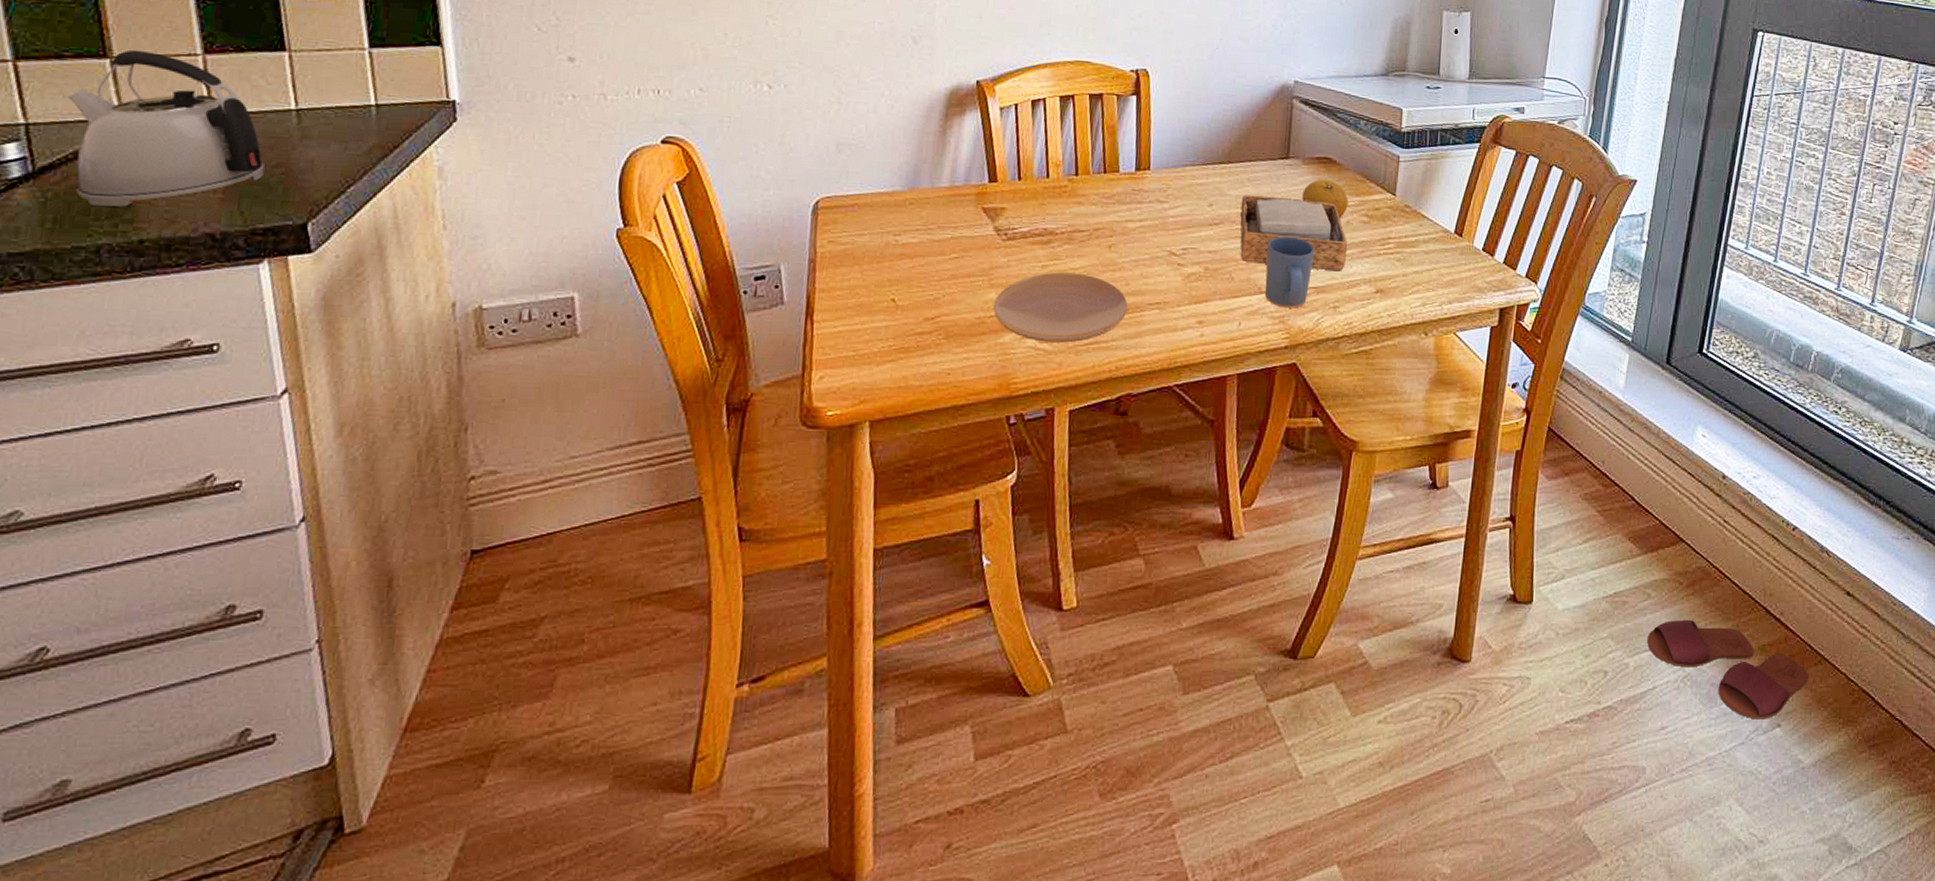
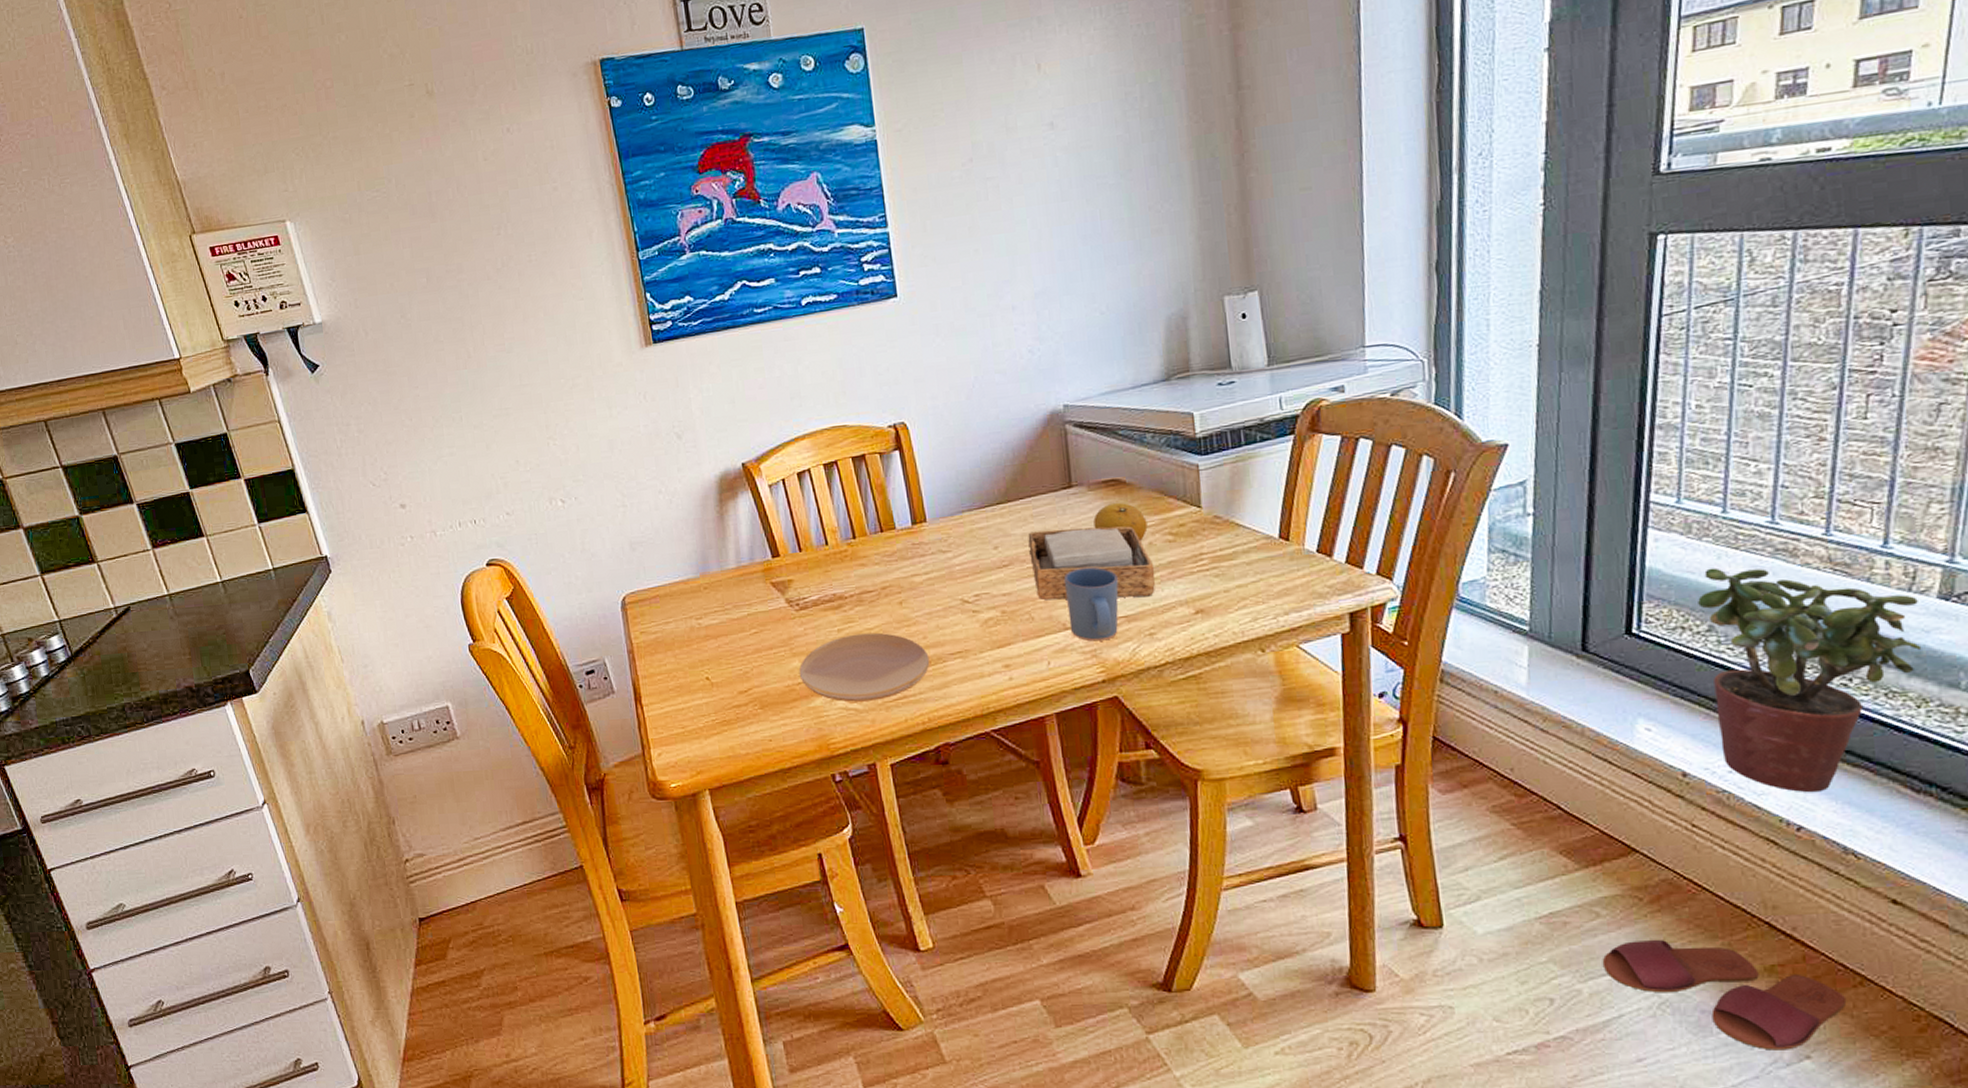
kettle: present [68,49,266,207] -> none [78,553,213,676]
potted plant: none [1750,305,1887,498] -> present [1698,567,1922,792]

